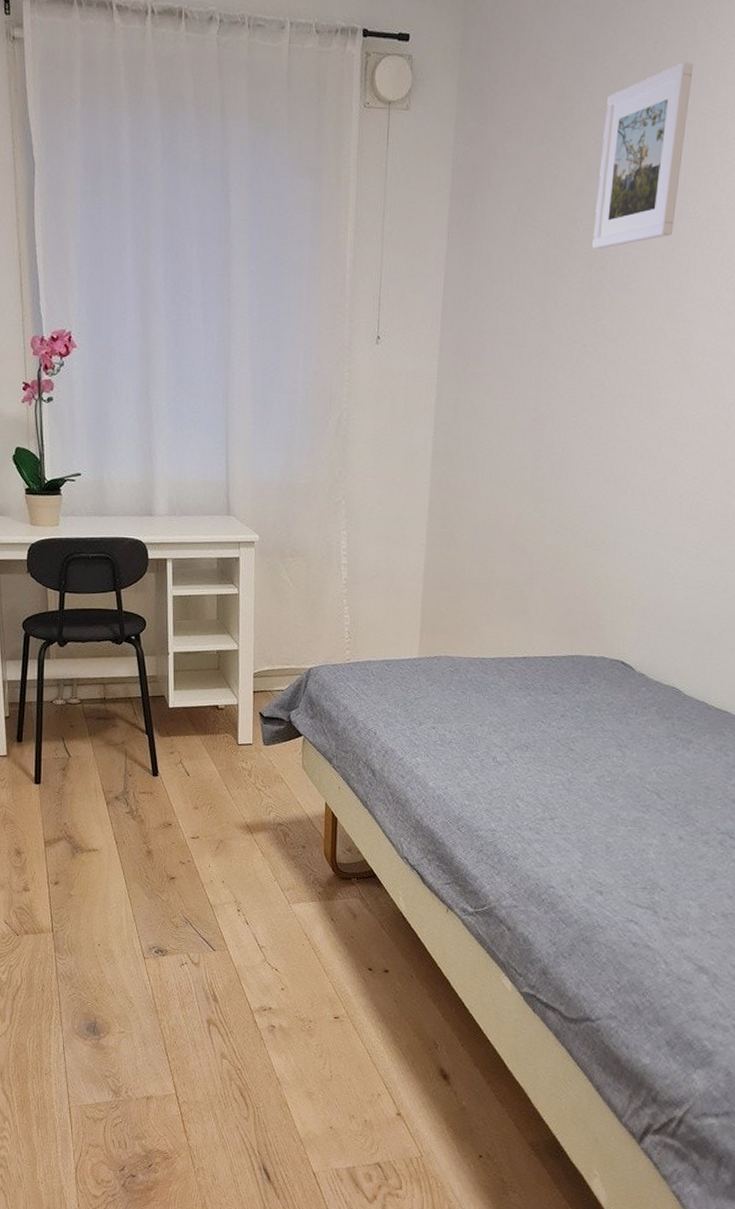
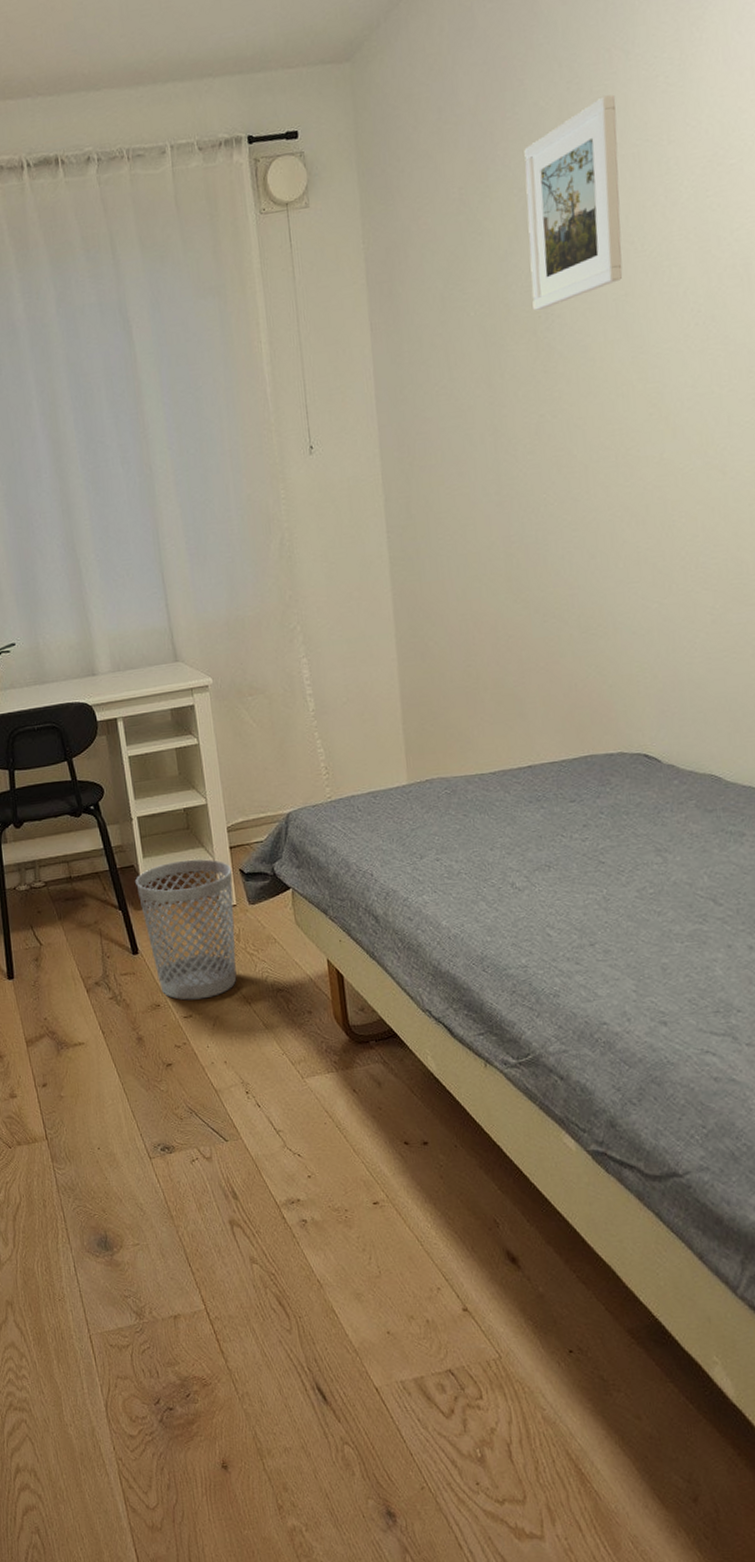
wastebasket: none [164,697,252,824] -> present [135,859,237,1000]

